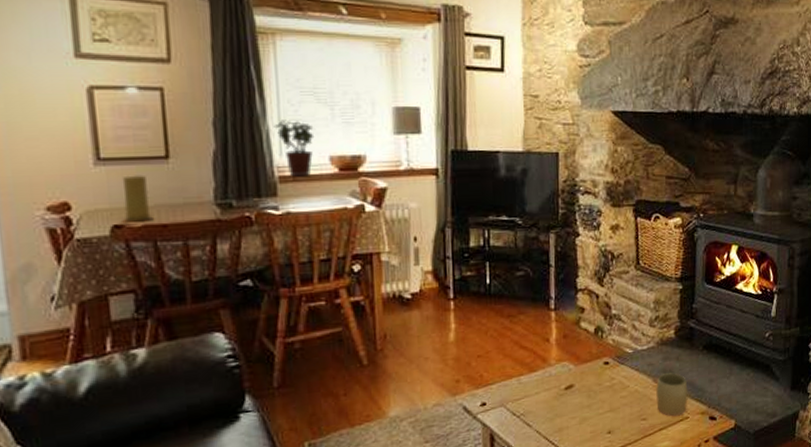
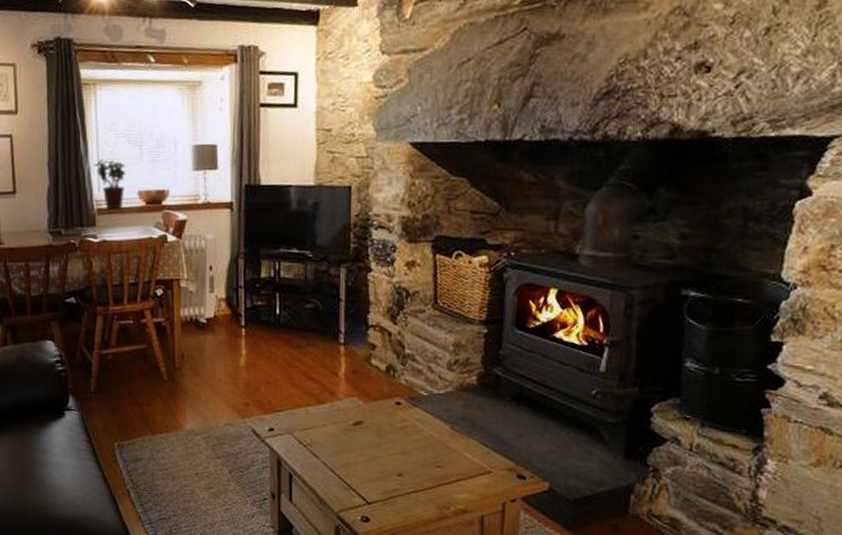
mug: present [656,373,689,416] -> none [454,422,493,469]

